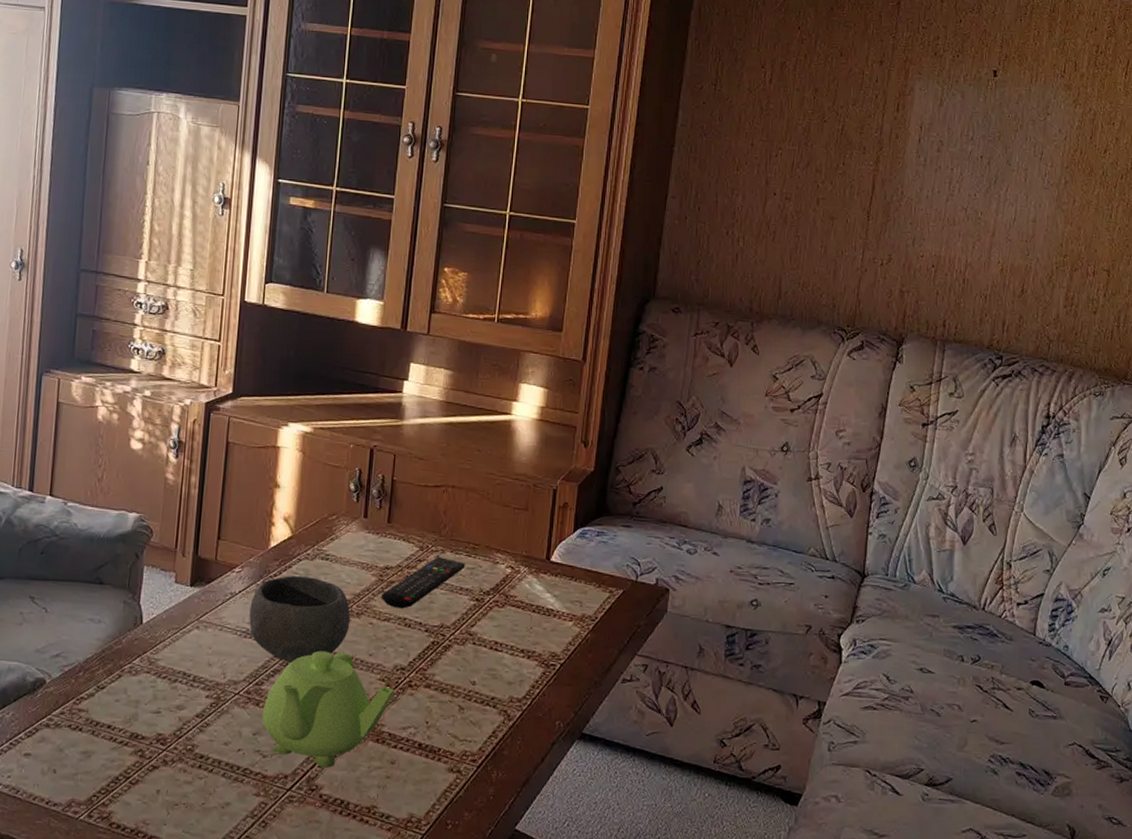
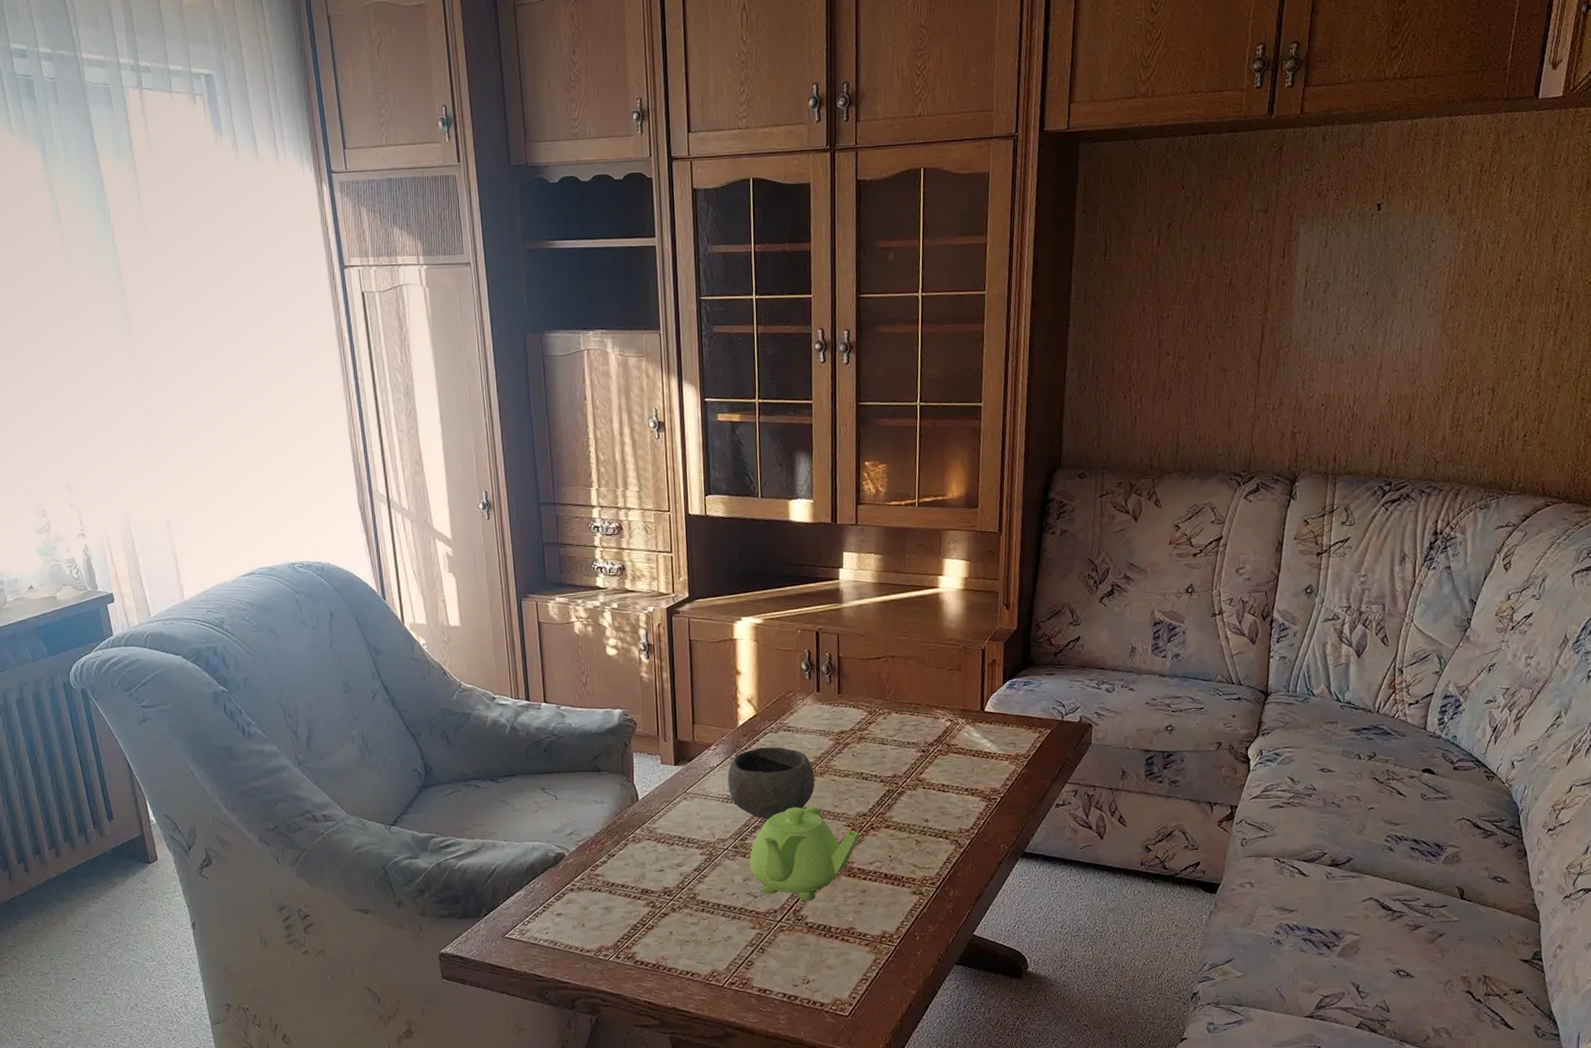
remote control: present [381,556,466,609] -> none [839,717,910,766]

